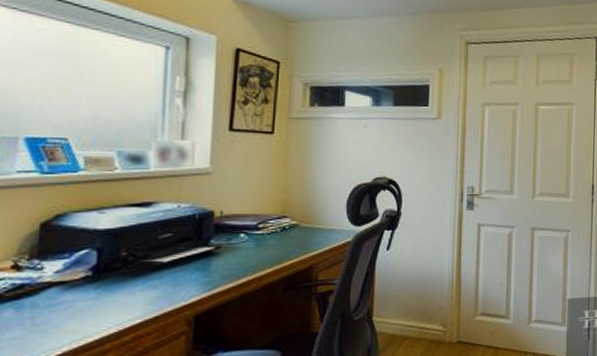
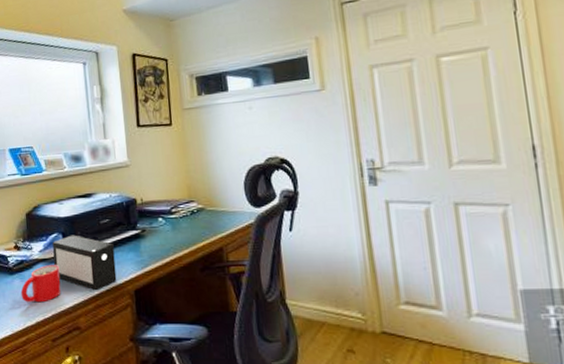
mug: none [12,289,86,340] -> present [20,265,62,303]
speaker: none [78,251,174,319] -> present [53,235,117,291]

